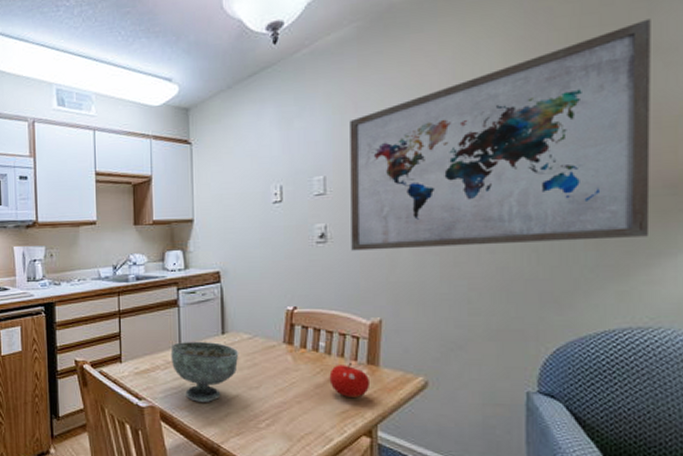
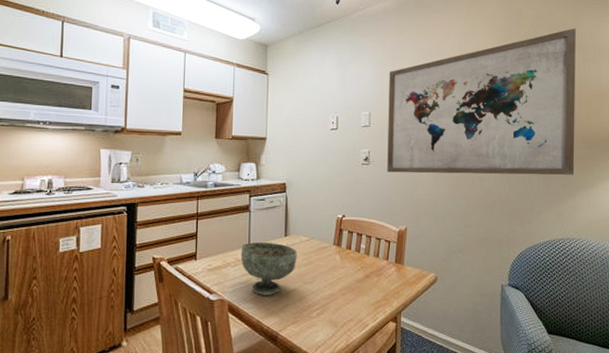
fruit: present [329,362,371,399] -> none [367,261,397,291]

